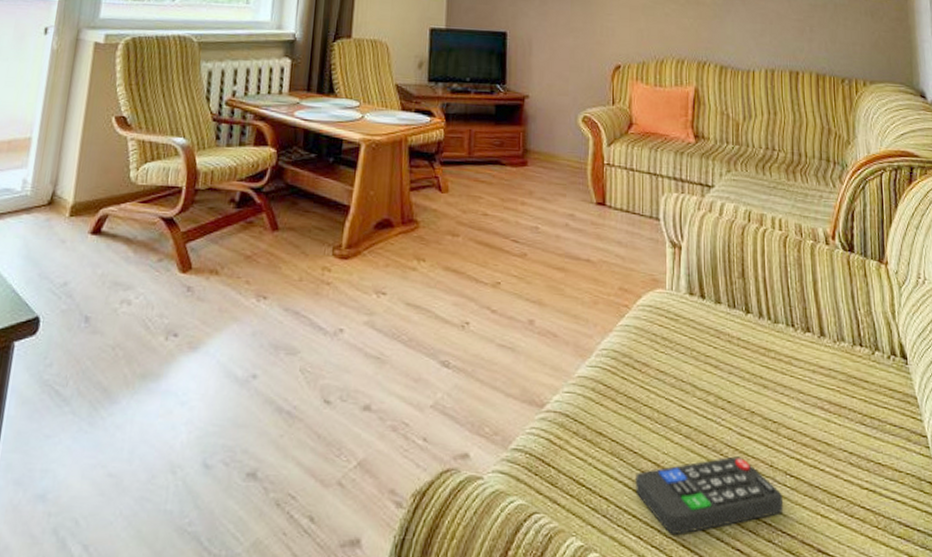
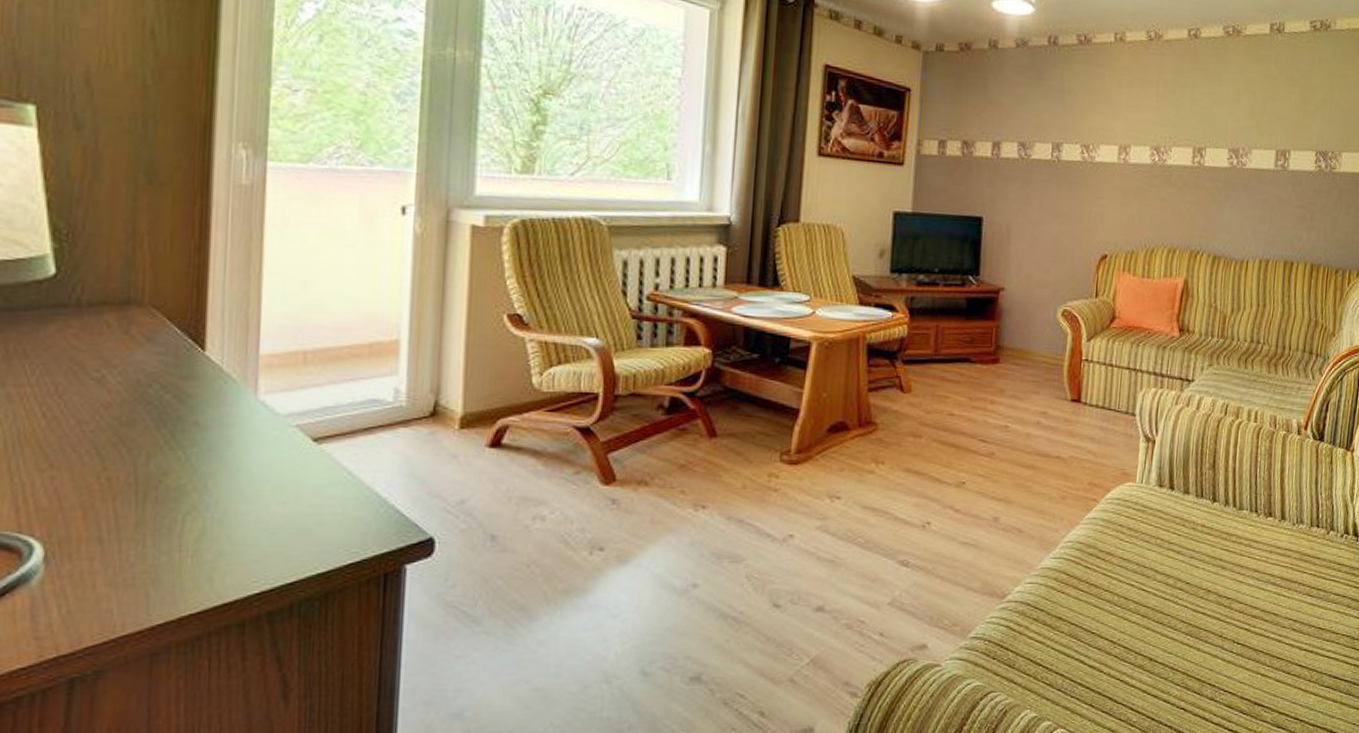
remote control: present [635,456,784,534] -> none [1090,630,1229,700]

